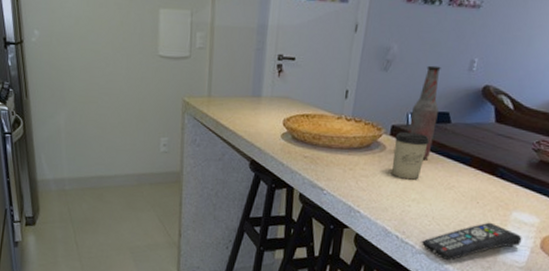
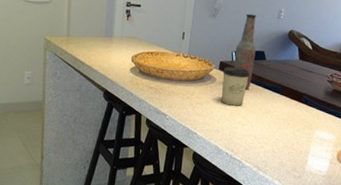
remote control: present [421,222,522,261] -> none [246,139,323,173]

